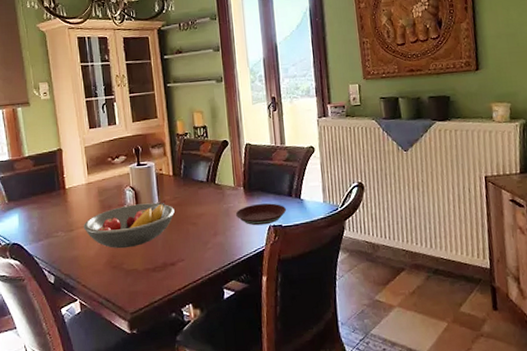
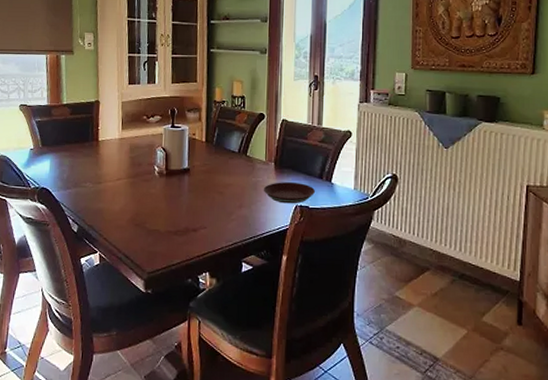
fruit bowl: present [83,203,175,249] -> none [111,165,203,208]

